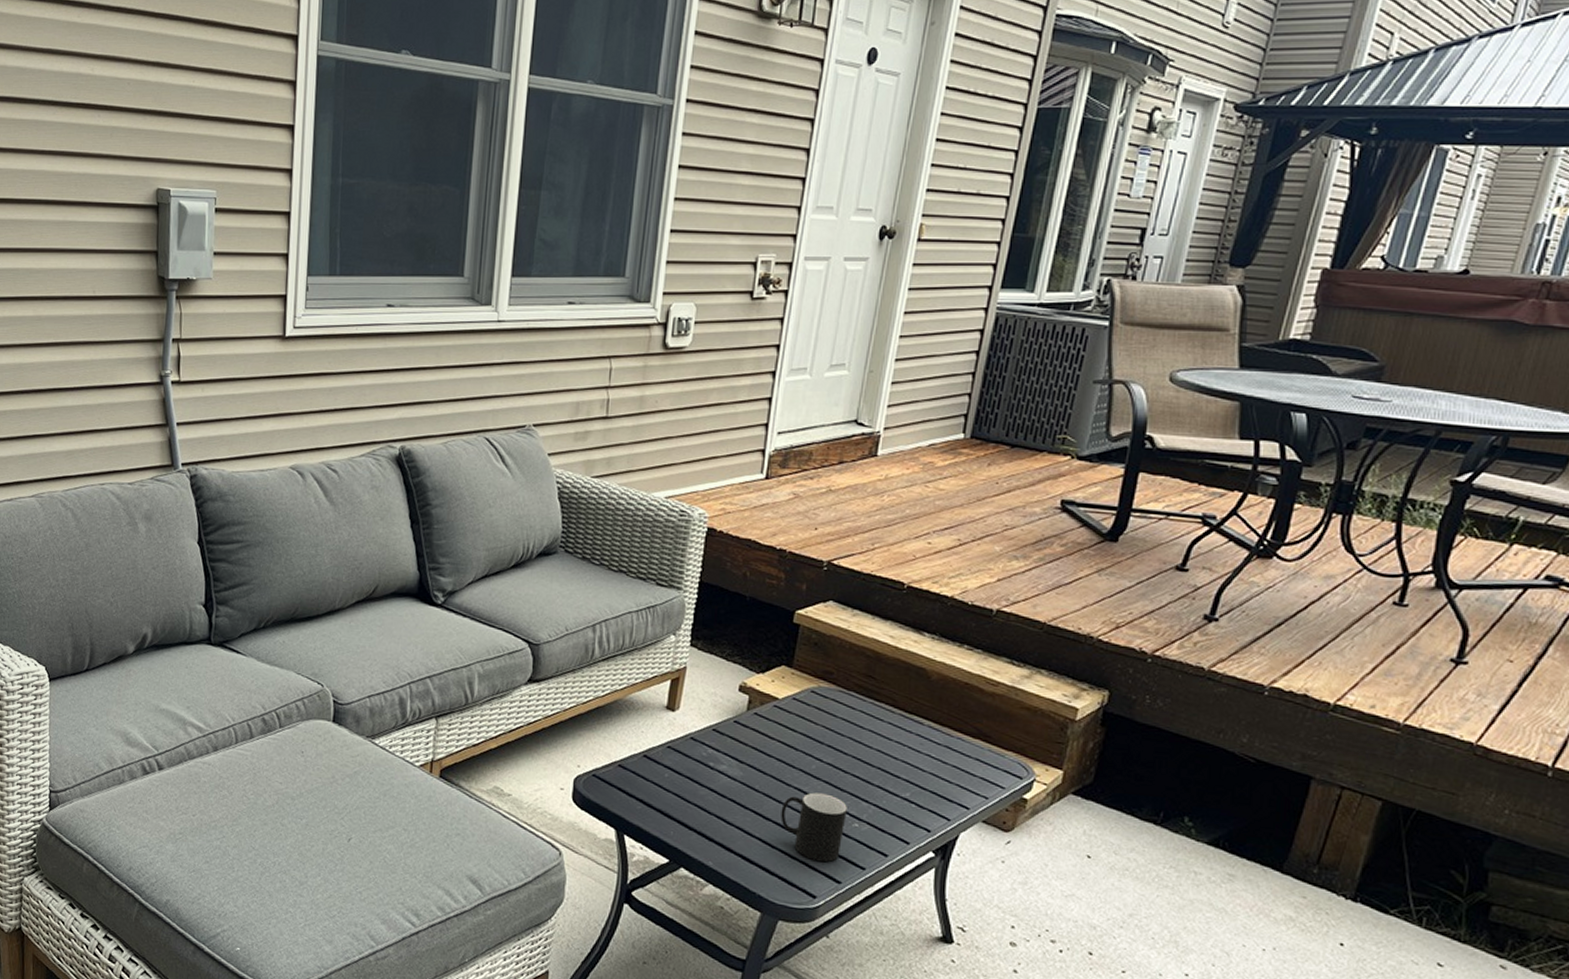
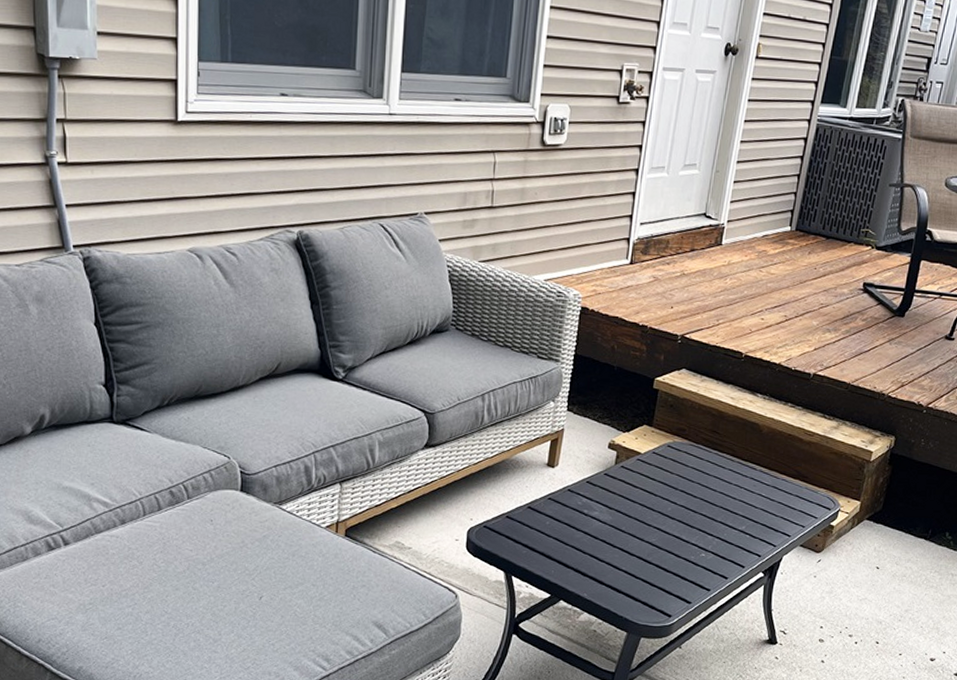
cup: present [781,792,847,863] -> none [643,530,696,587]

